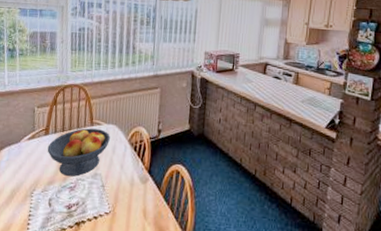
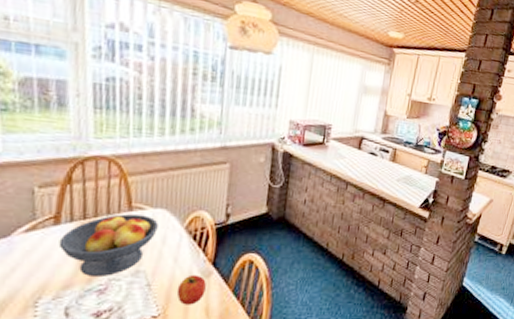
apple: none [122,180,144,206] -> present [176,274,206,305]

